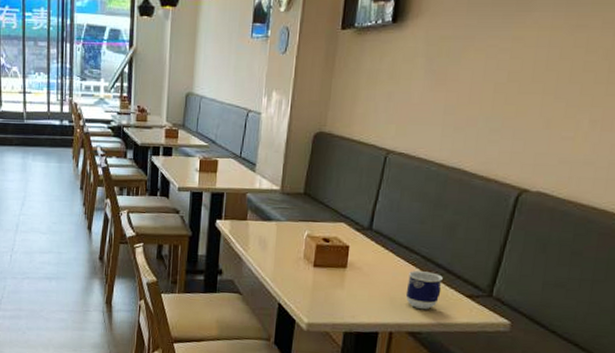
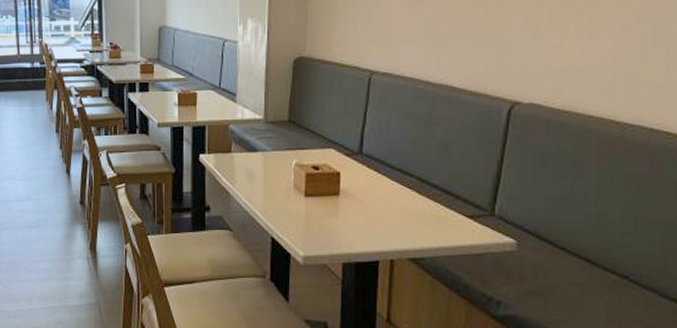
cup: present [405,270,443,310] -> none [404,192,441,234]

